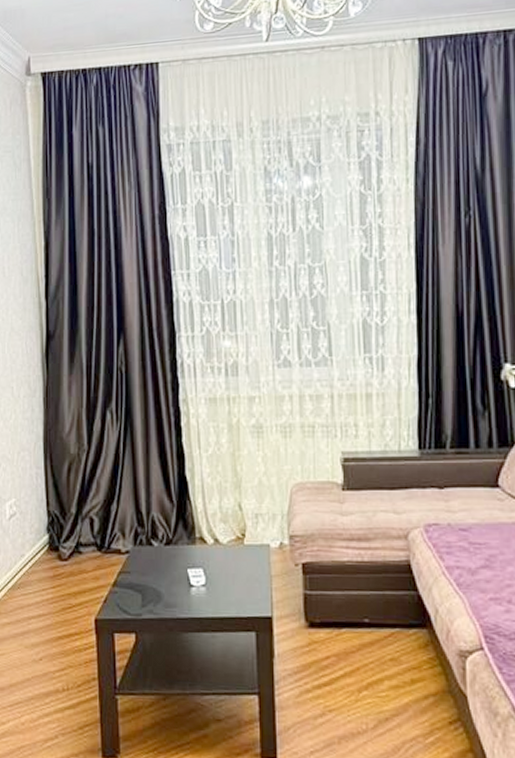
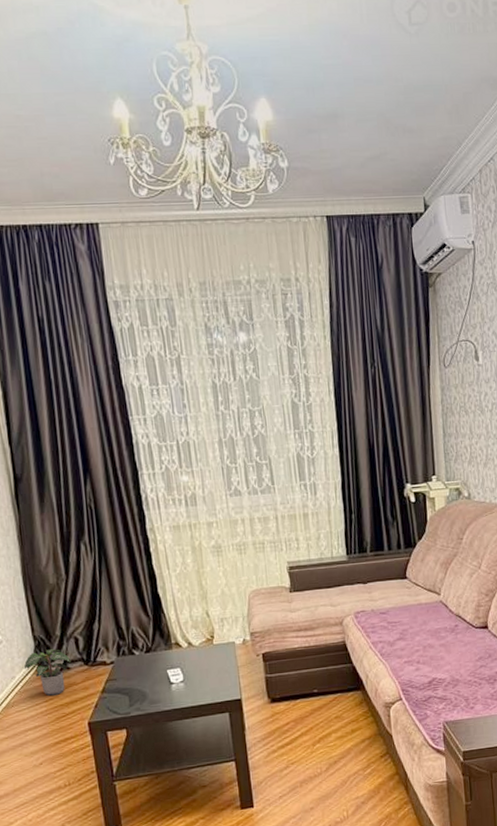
potted plant: none [34,528,83,582] -> present [23,648,70,696]

